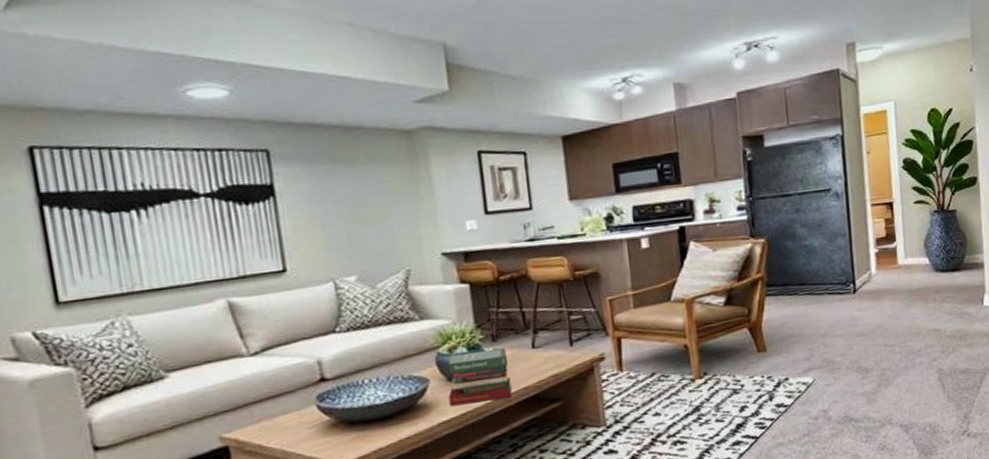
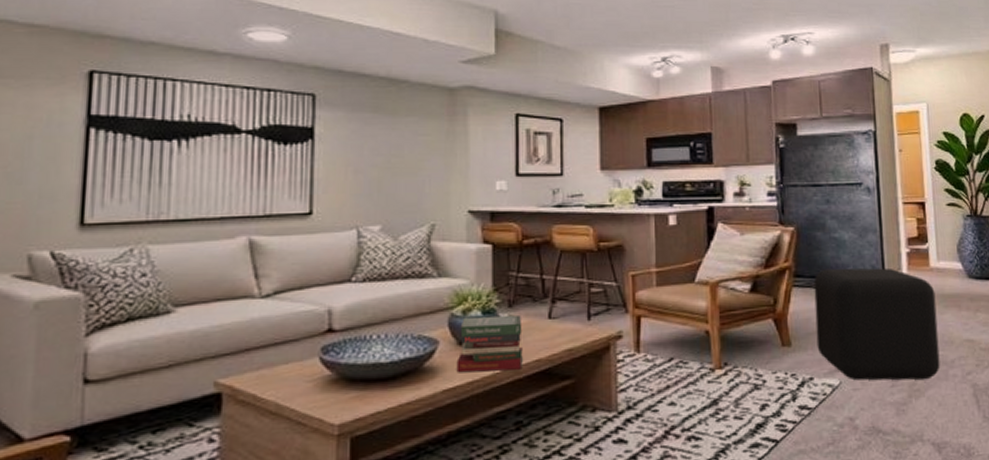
cube: none [786,269,908,376] -> present [813,268,940,381]

